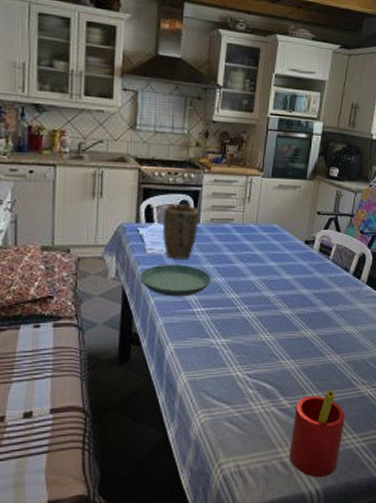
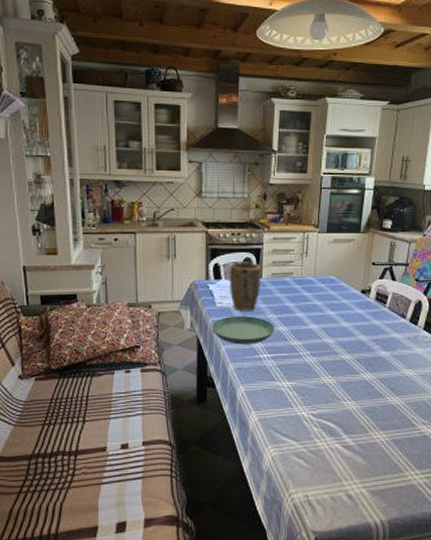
straw: present [289,390,345,478] -> none [354,429,407,510]

